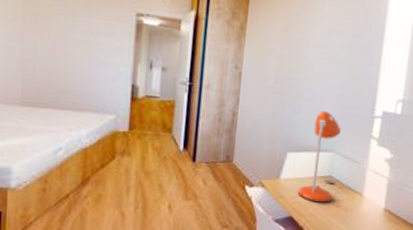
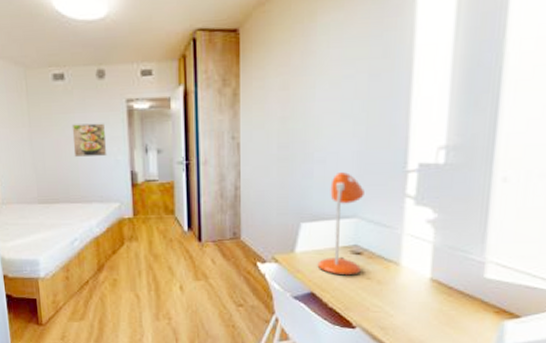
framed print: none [71,27,111,65] -> present [71,123,107,157]

